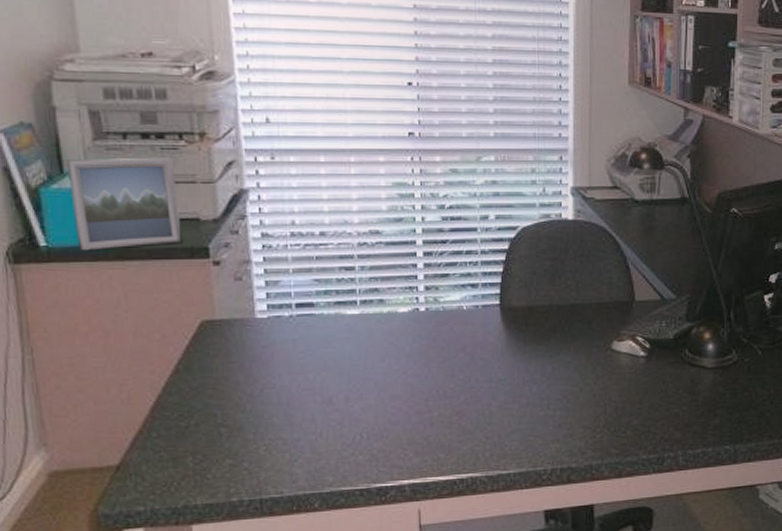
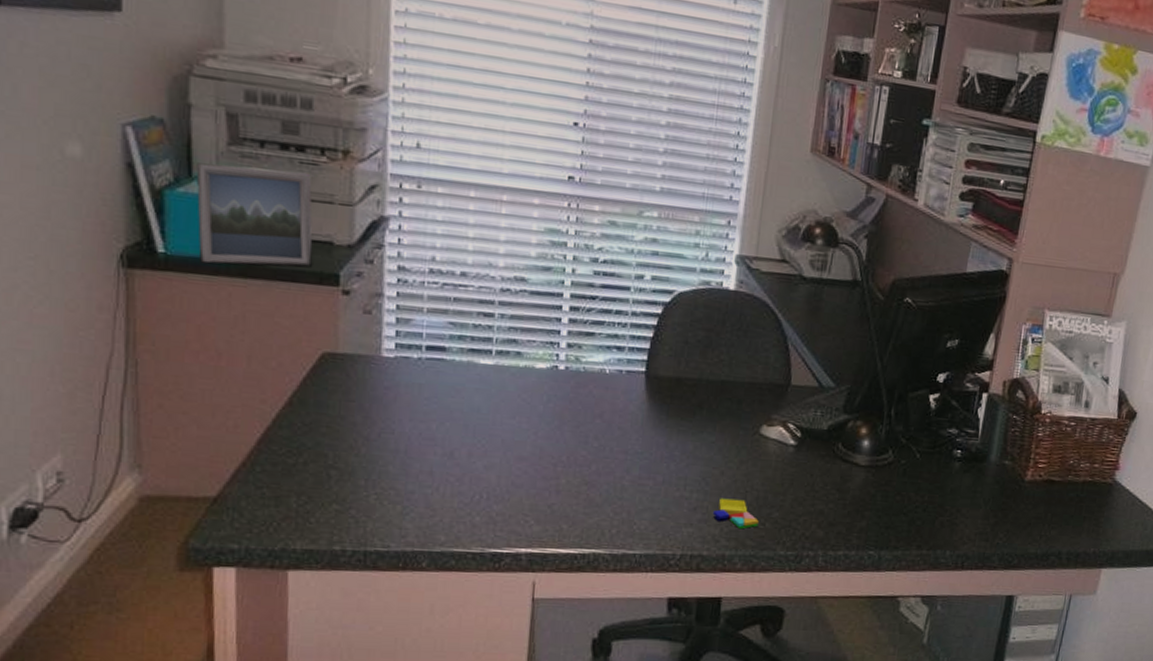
sticky notes: none [576,412,620,440] -> present [712,498,759,529]

